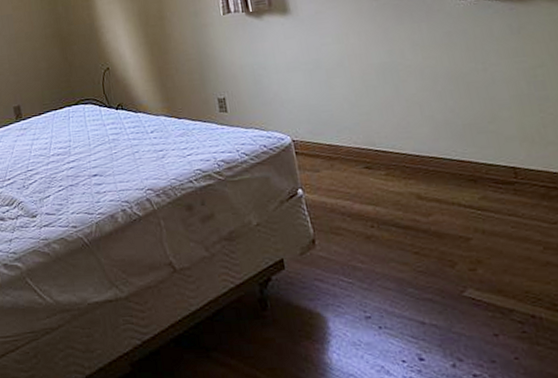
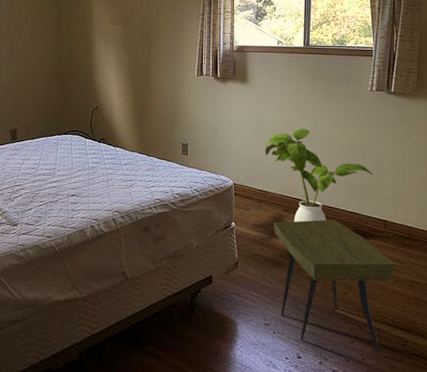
house plant: none [326,60,486,182] -> present [265,128,374,223]
side table: none [354,173,543,351] -> present [273,219,397,354]

